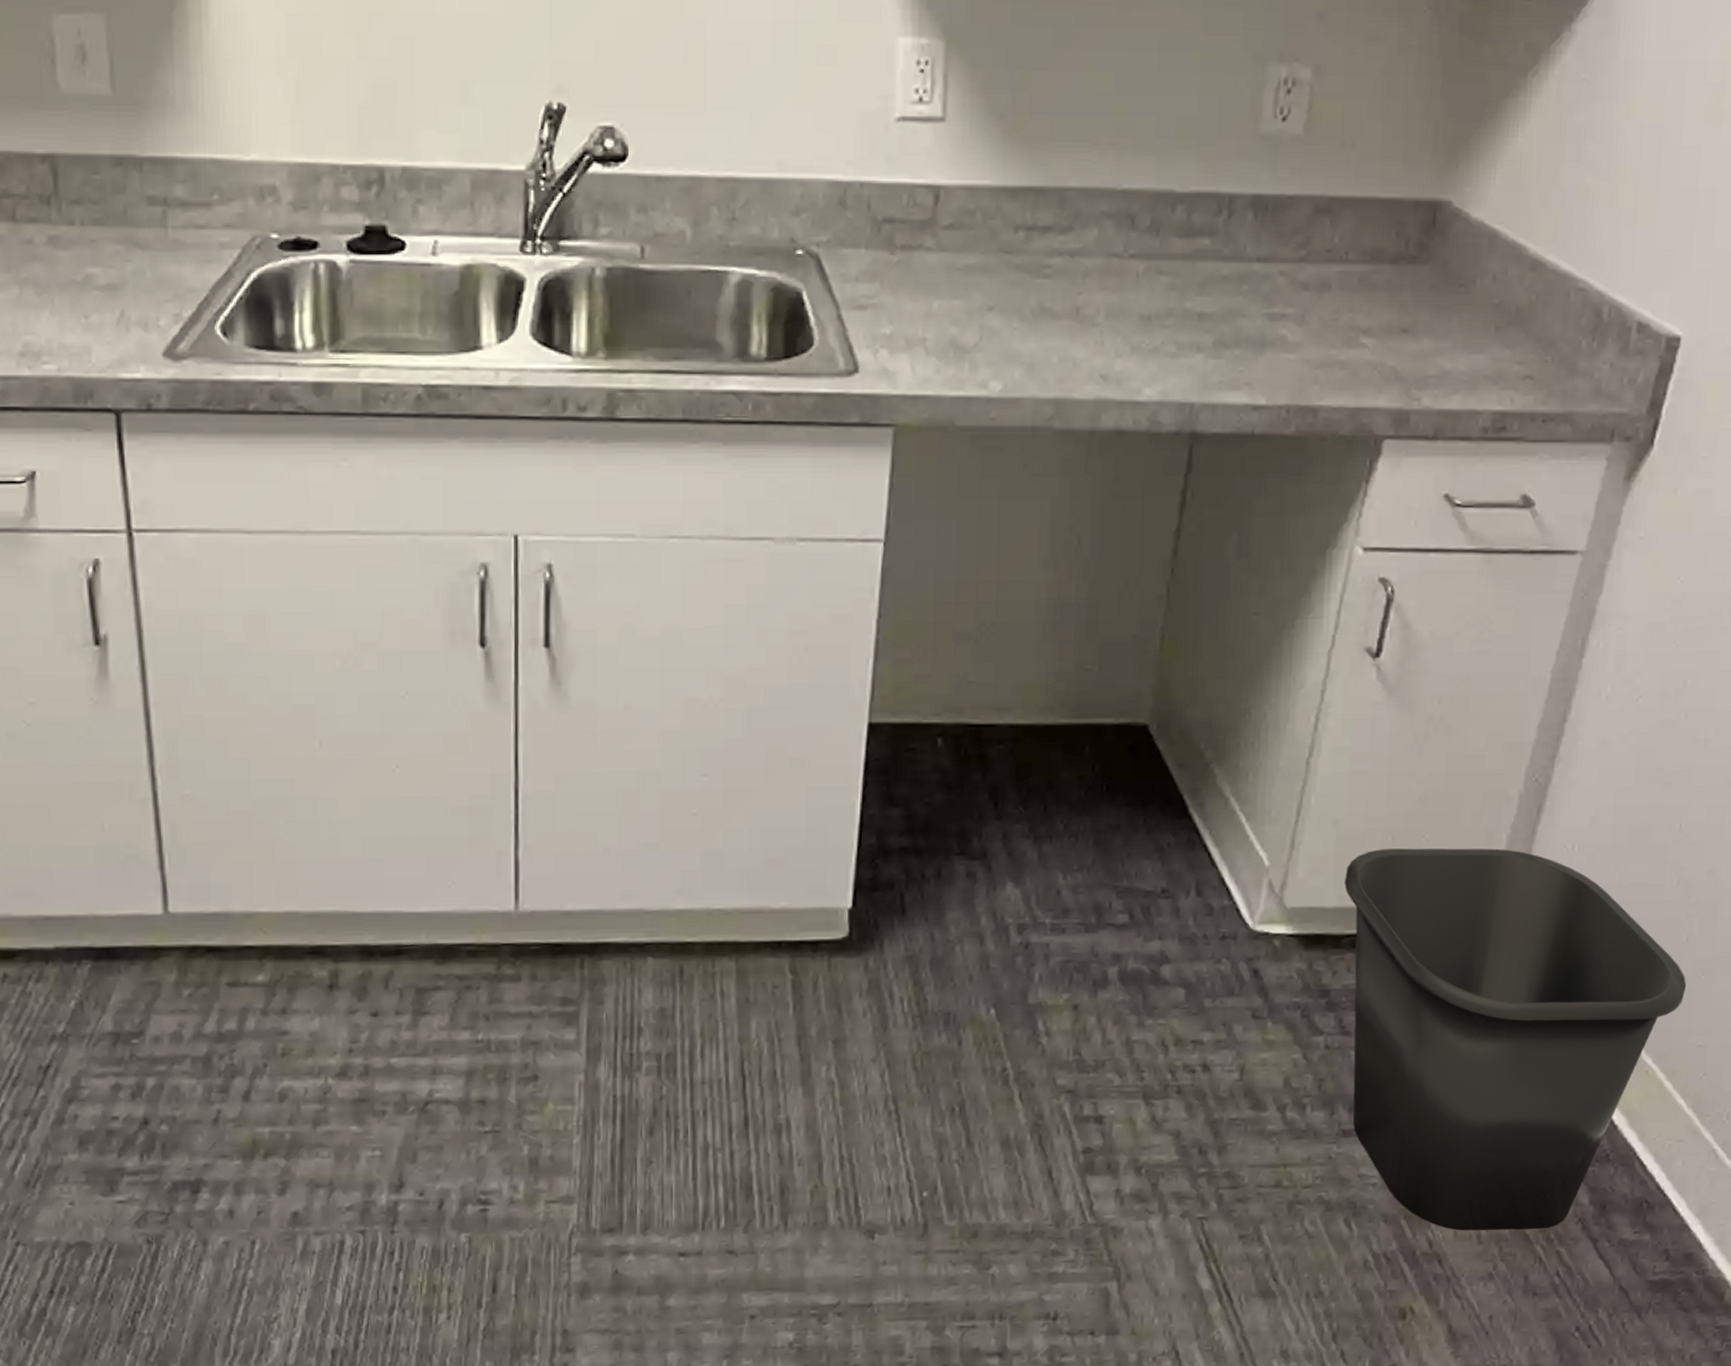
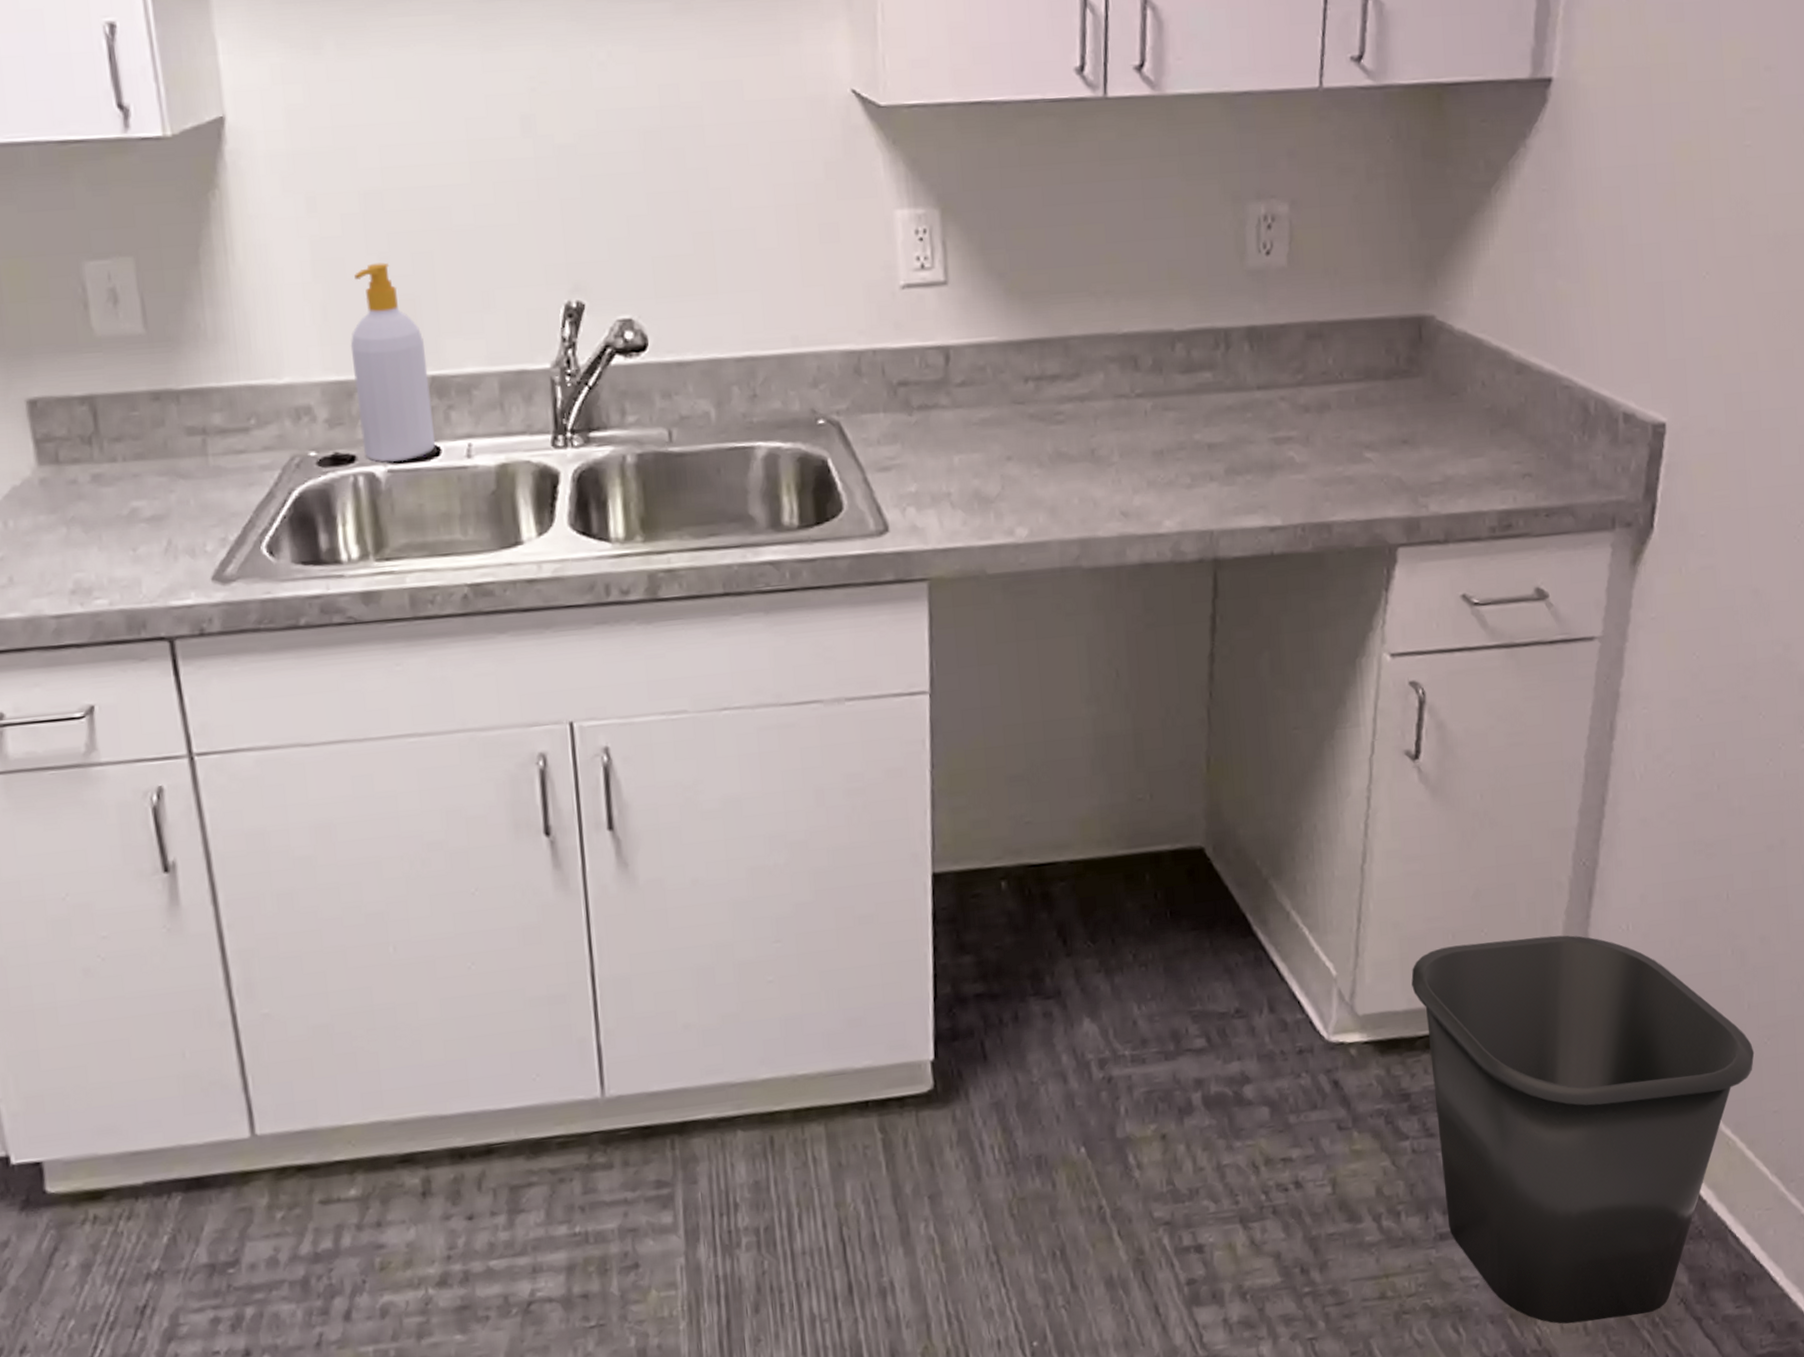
soap bottle: none [321,44,401,253] -> present [350,262,436,463]

